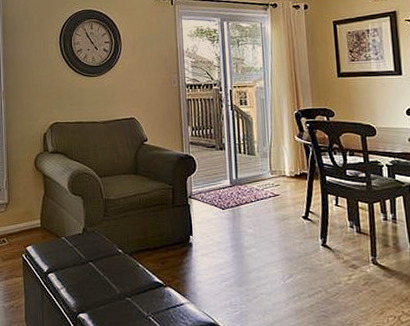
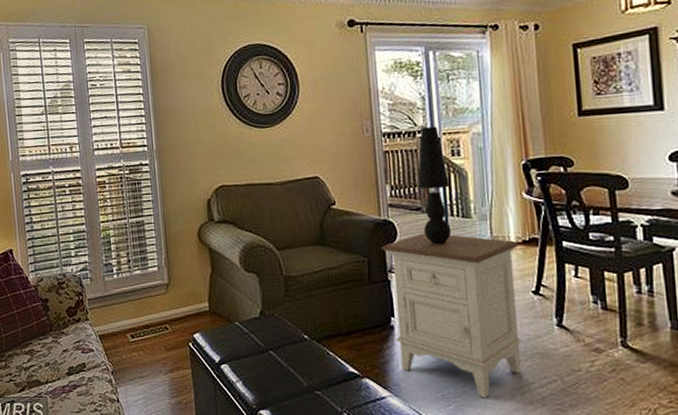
nightstand: none [183,166,294,306] -> present [381,233,522,398]
table lamp: none [213,81,240,177] -> present [417,126,452,245]

